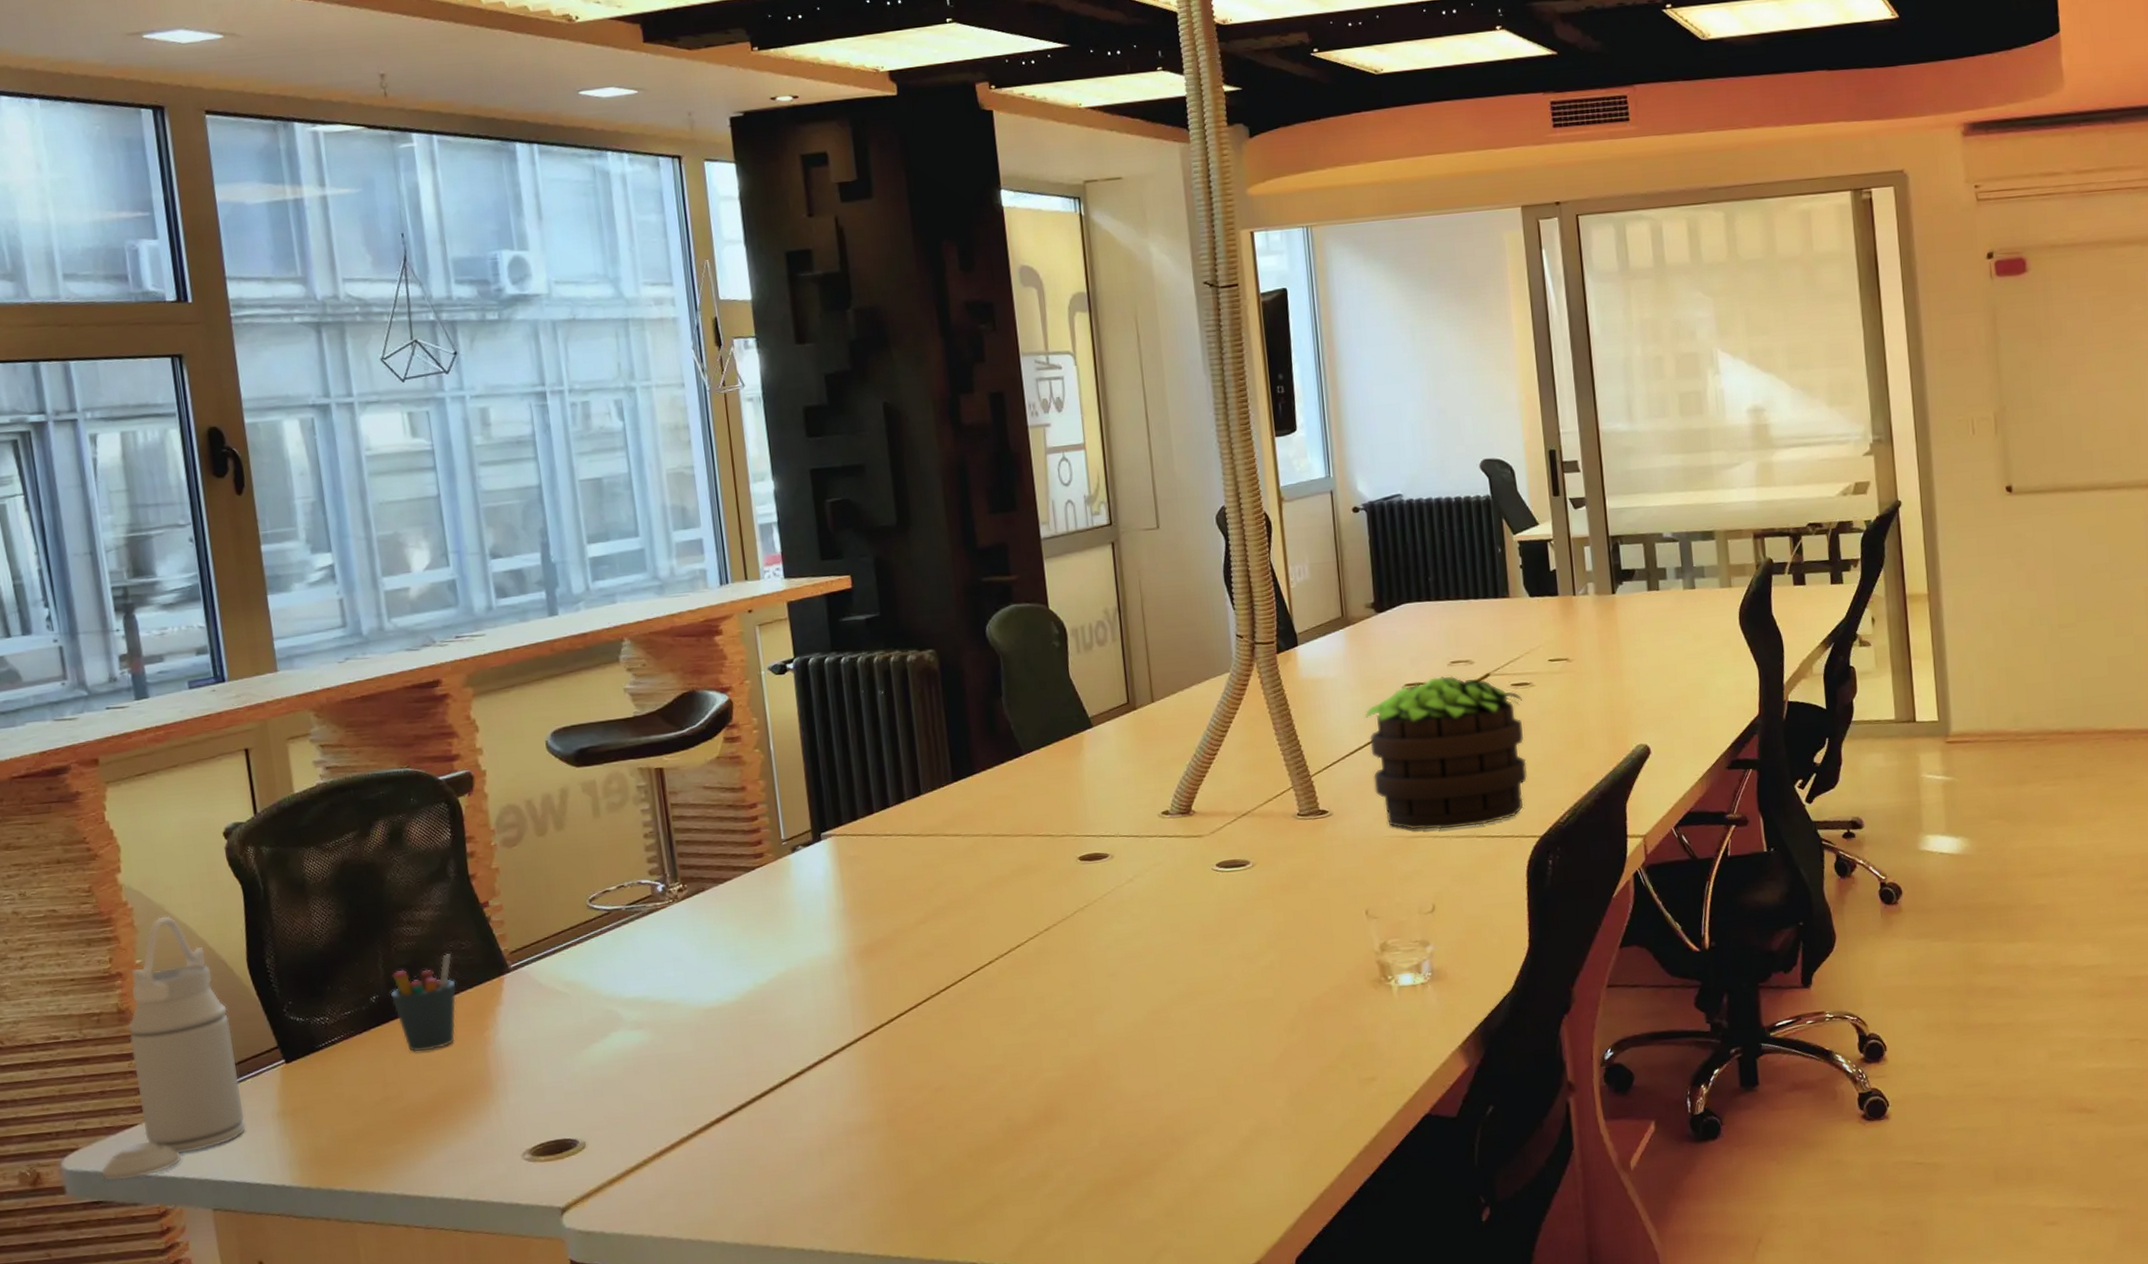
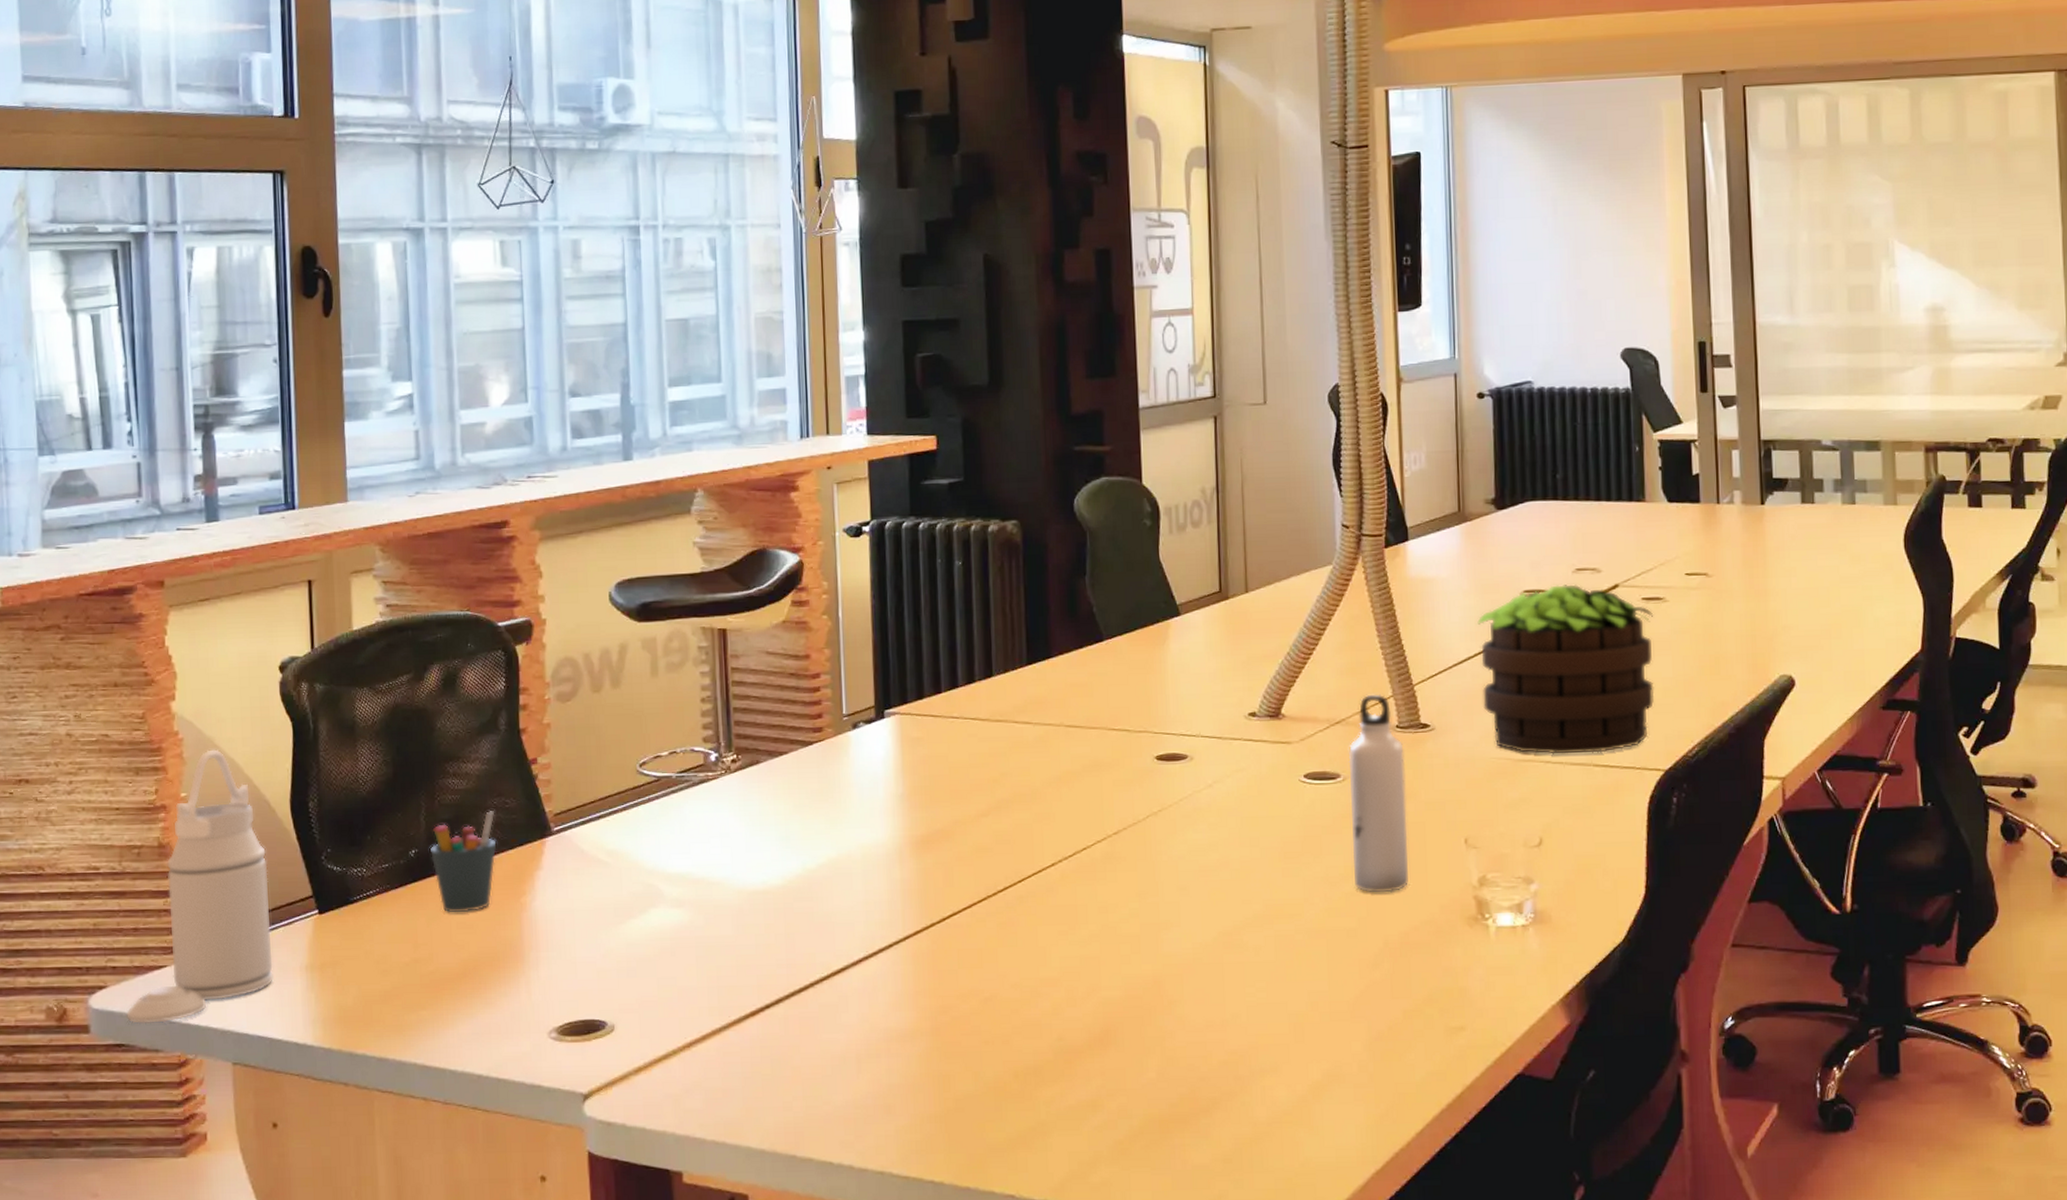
water bottle: none [1256,786,1318,966] -> present [1348,694,1410,893]

